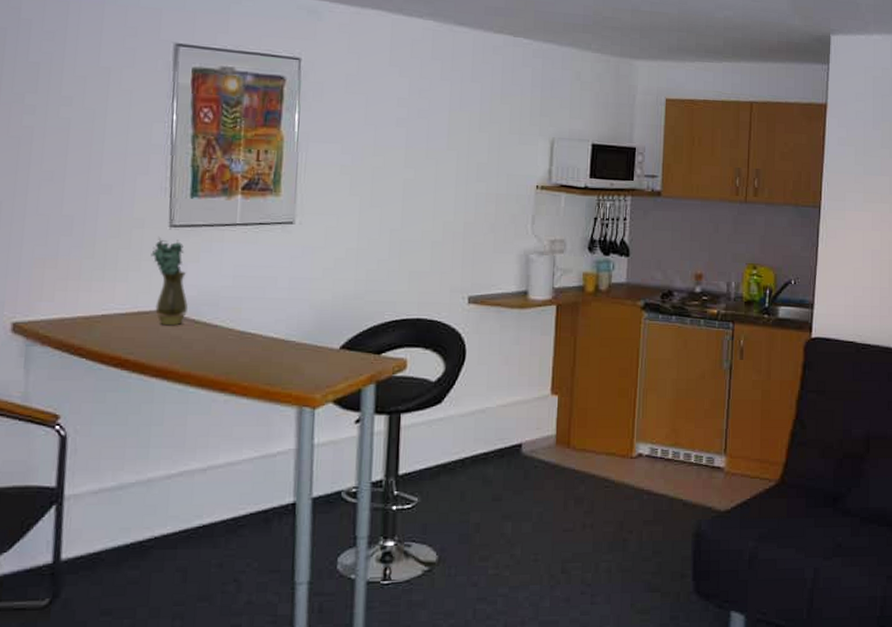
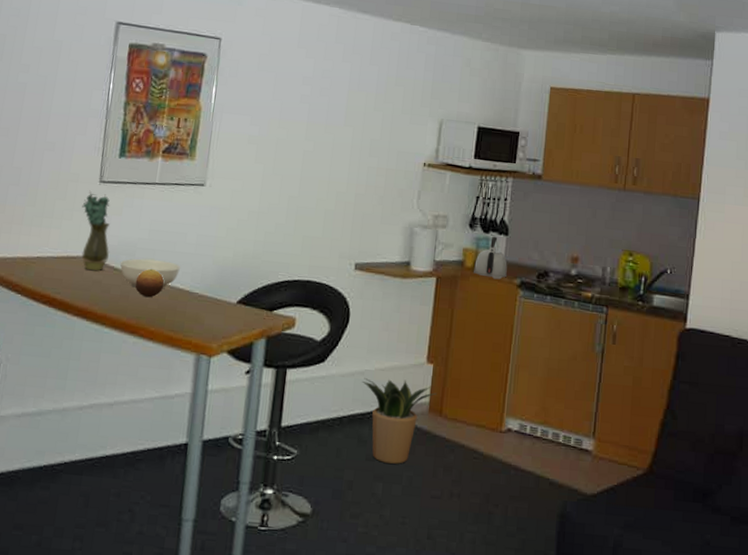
bowl: none [201,308,272,341] -> present [120,258,180,288]
fruit: none [221,318,256,350] -> present [135,268,165,298]
potted plant: none [482,414,563,502] -> present [361,378,437,465]
kettle: none [595,258,631,303] -> present [474,236,508,280]

